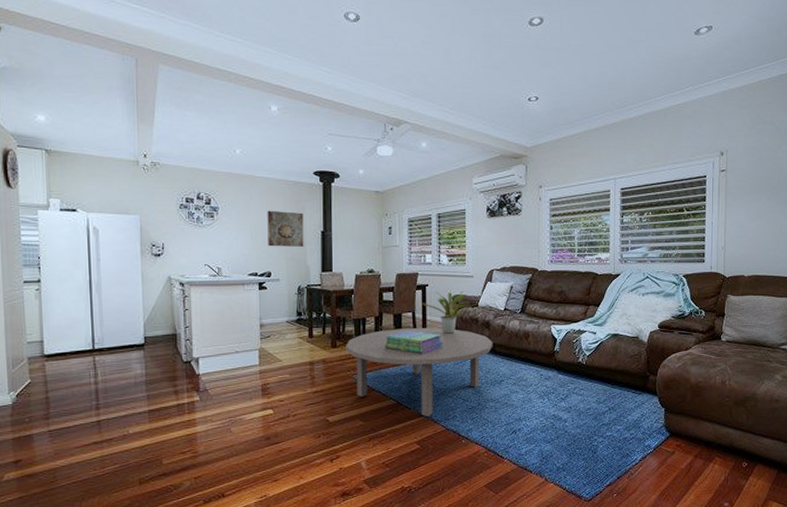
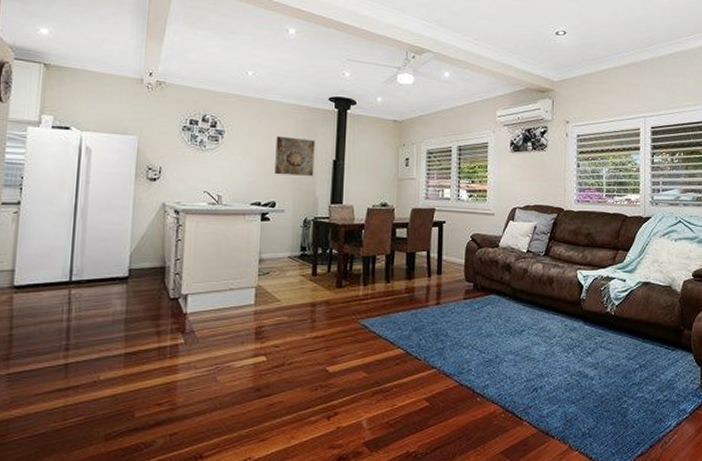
coffee table: present [346,328,493,417] -> none [352,269,514,369]
stack of books: present [384,330,443,355] -> none [395,270,460,299]
potted plant: present [422,291,474,335] -> none [438,229,494,277]

